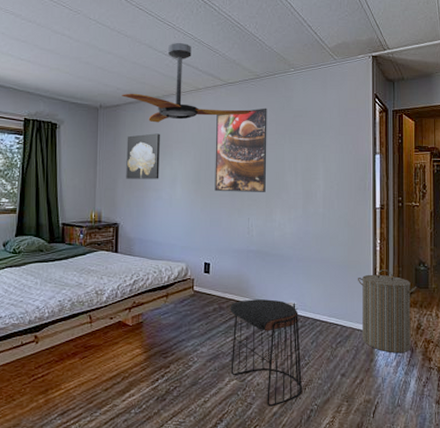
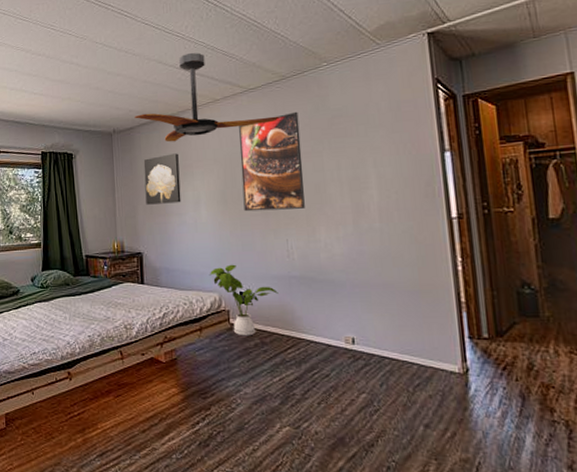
house plant: none [179,238,237,302] -> present [209,264,278,336]
stool: present [230,299,302,407] -> none [274,333,373,461]
laundry hamper: present [358,270,417,353] -> none [435,294,523,401]

